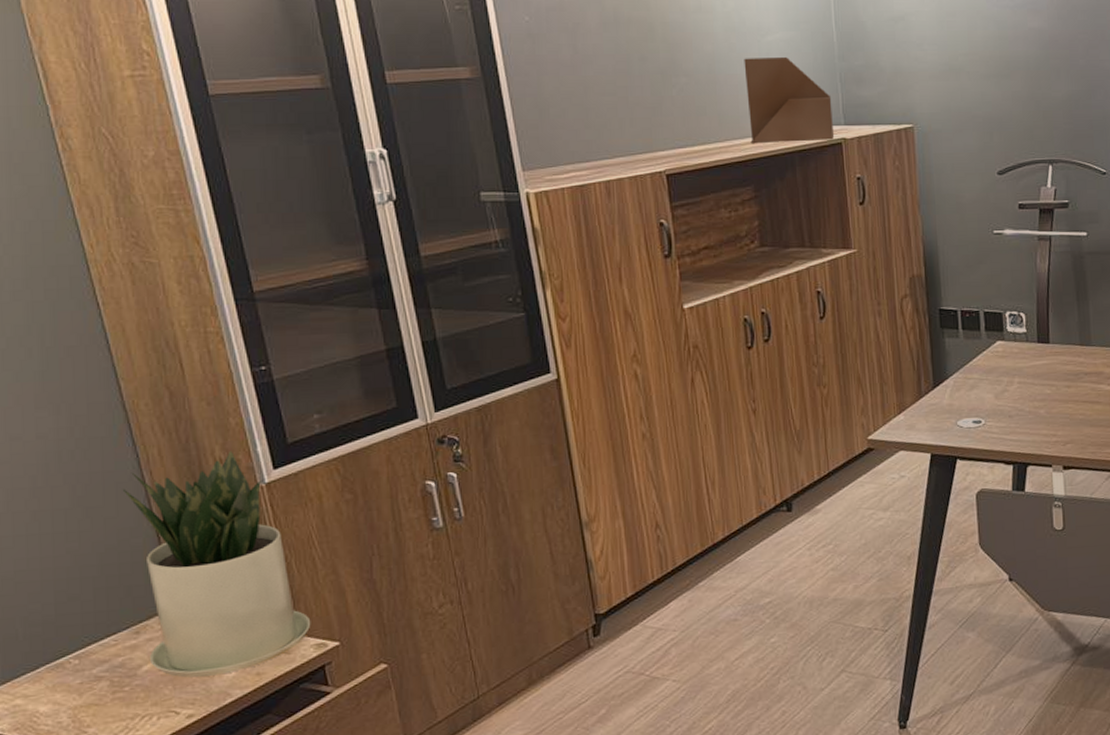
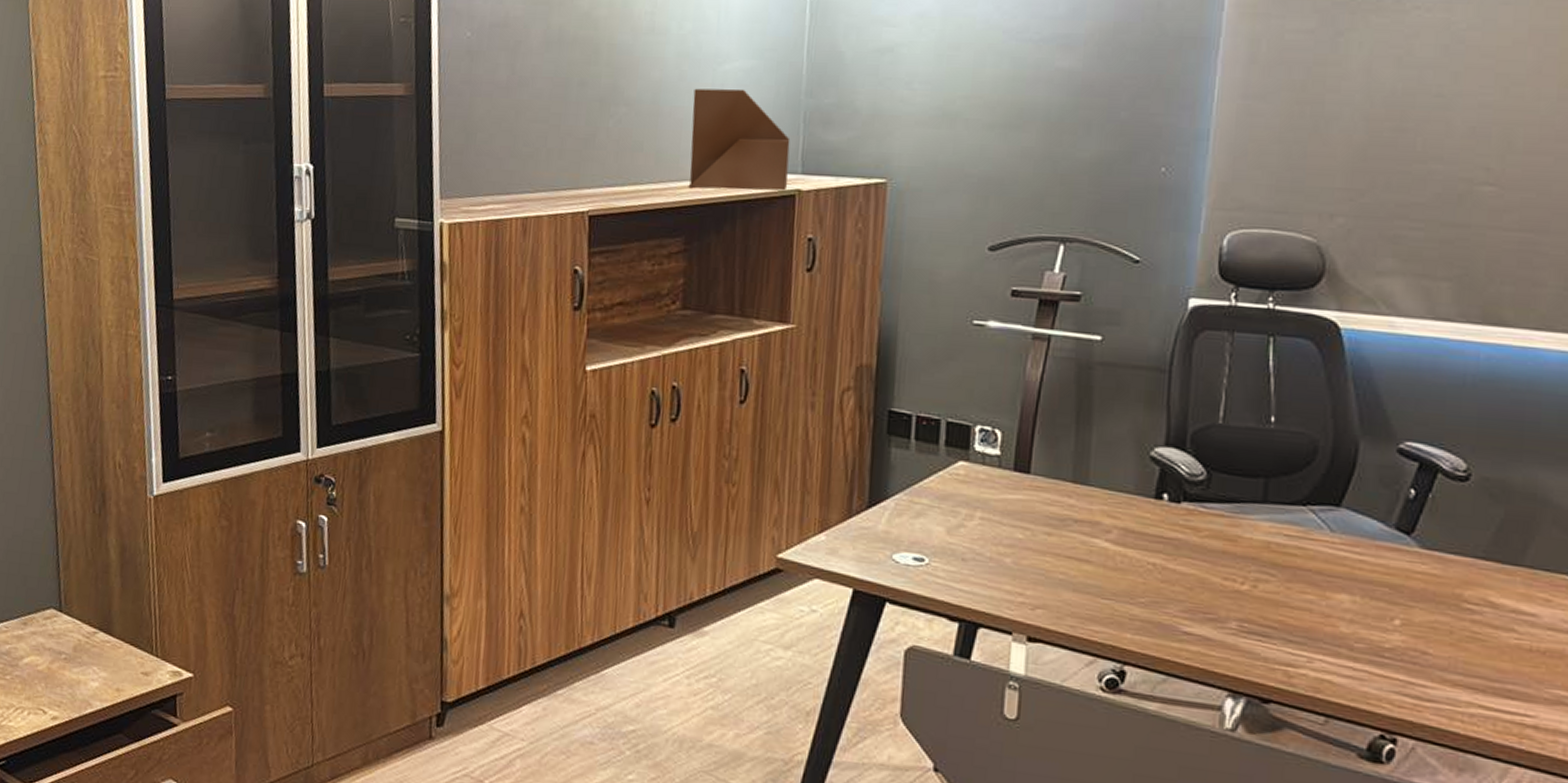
planter: present [123,451,311,678] -> none [30,457,172,683]

